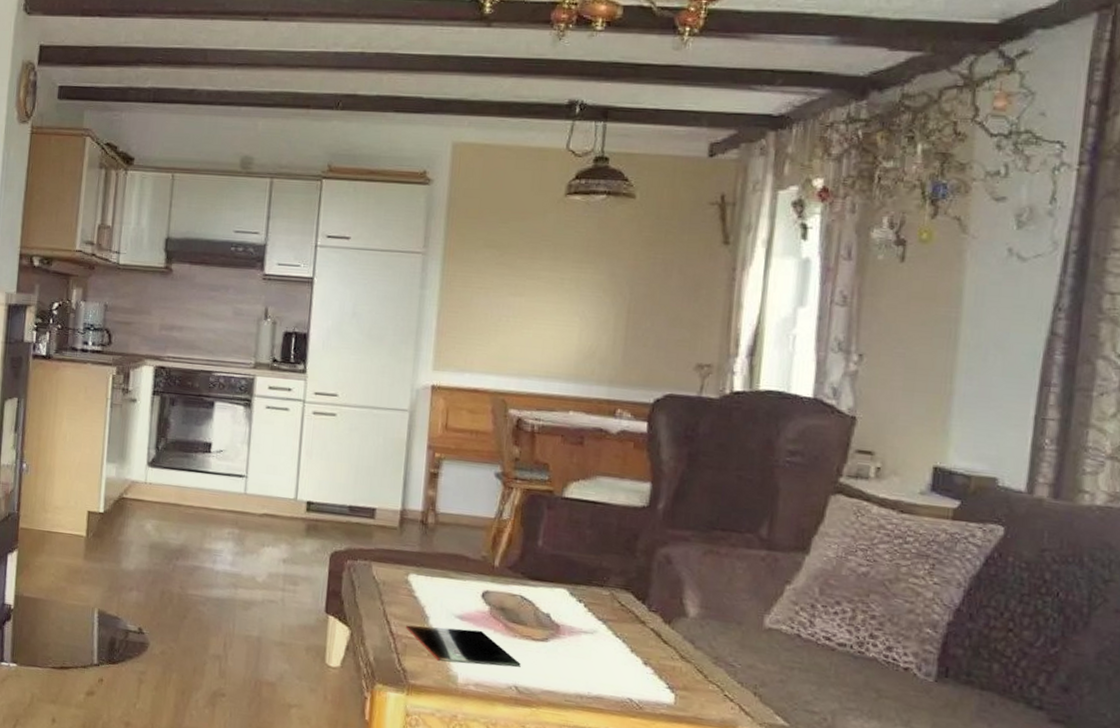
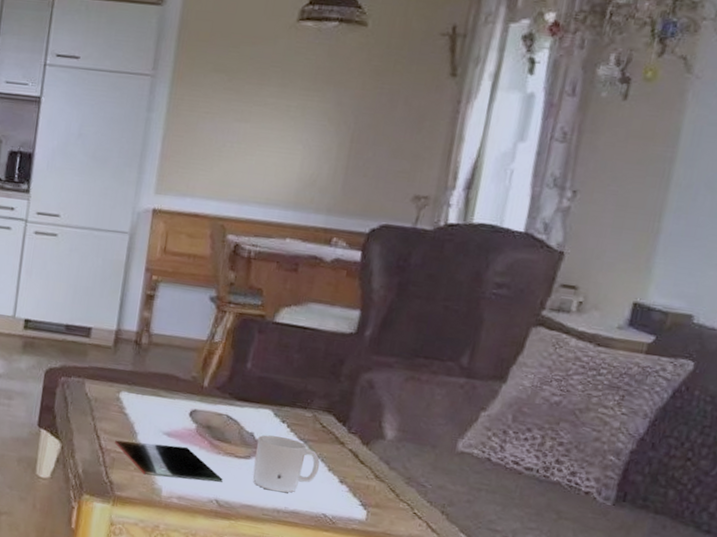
mug: none [551,615,622,677] -> present [252,435,320,493]

